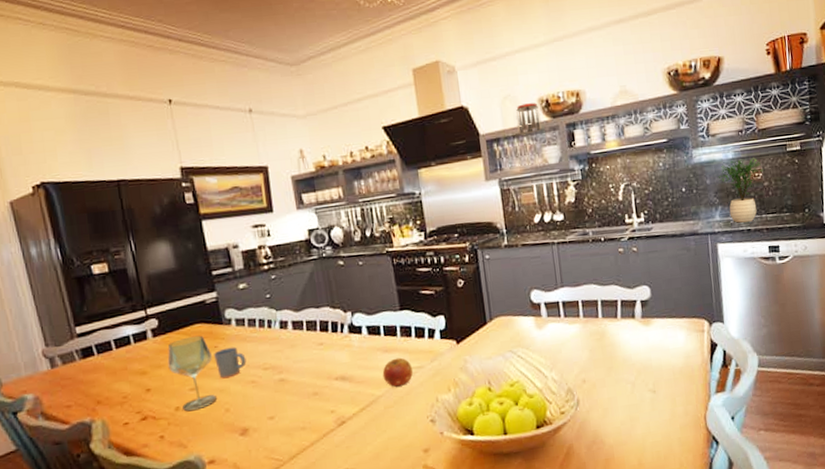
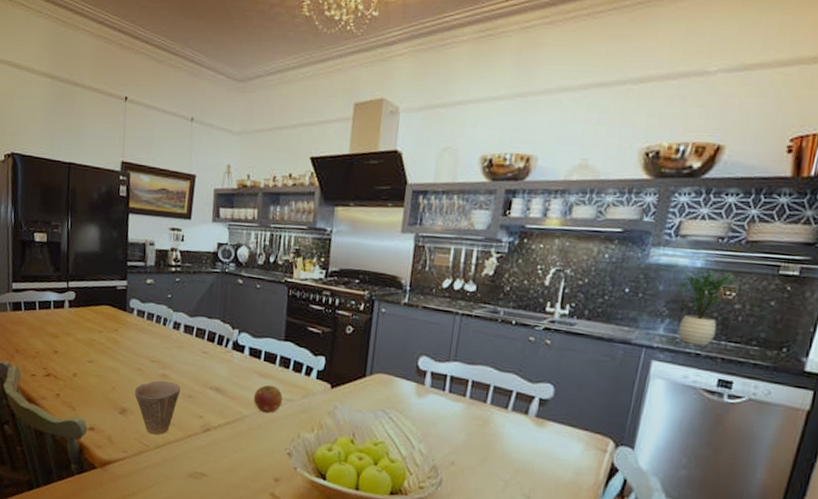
wine glass: present [167,335,217,412] -> none [75,315,112,381]
mug: present [214,347,247,379] -> none [113,333,139,360]
cup: none [251,384,304,447] -> present [134,380,181,435]
jar: present [516,103,542,134] -> none [449,159,480,193]

